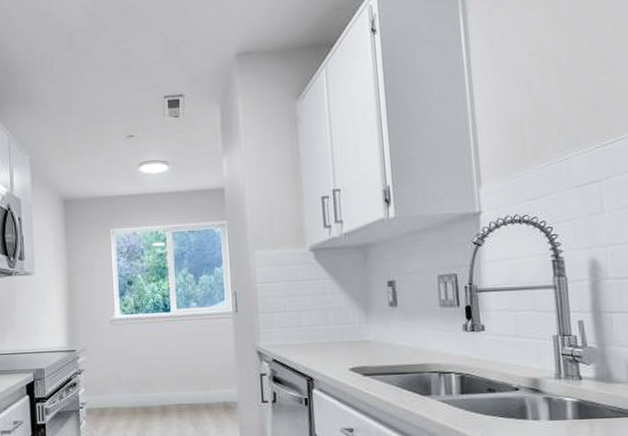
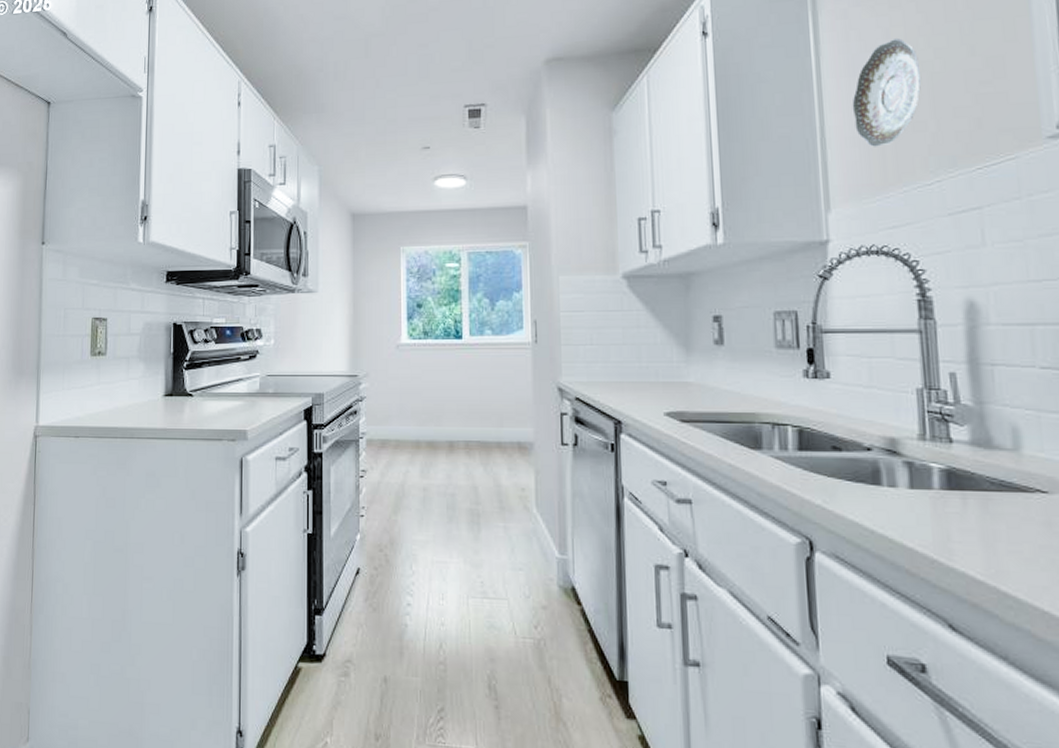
decorative plate: none [496,36,551,130] -> present [852,38,921,147]

